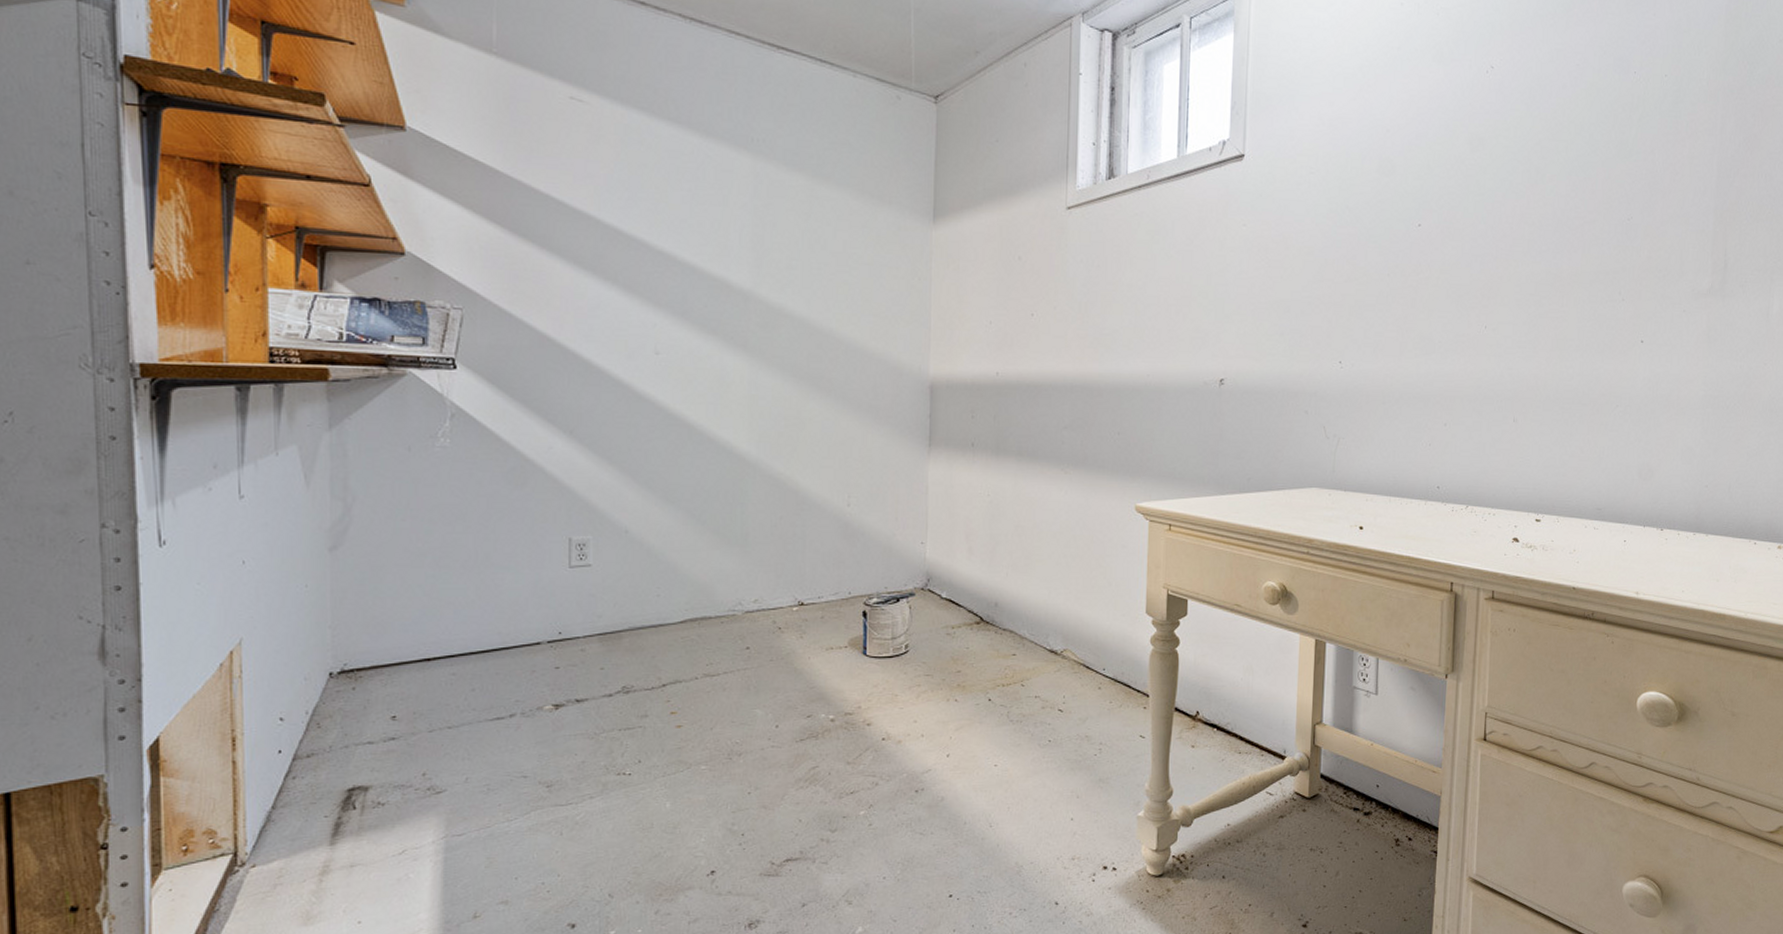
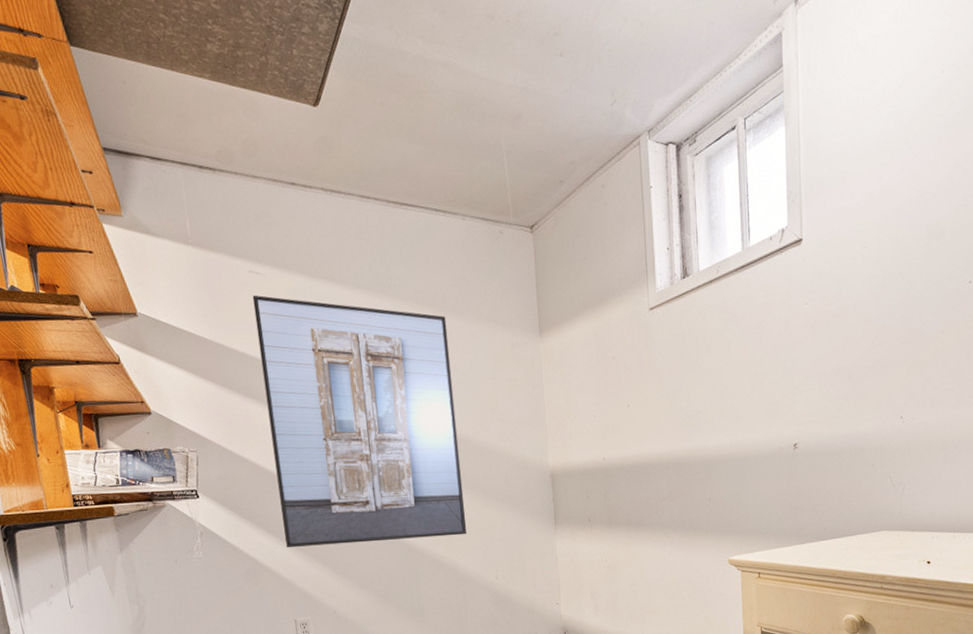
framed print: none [569,126,819,449] -> present [252,295,467,548]

